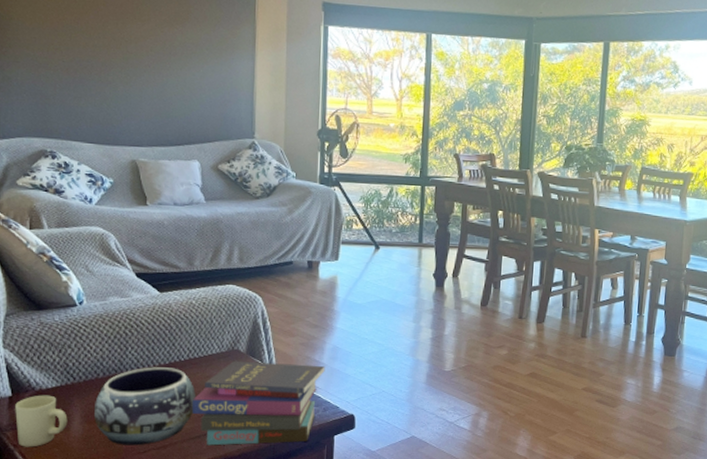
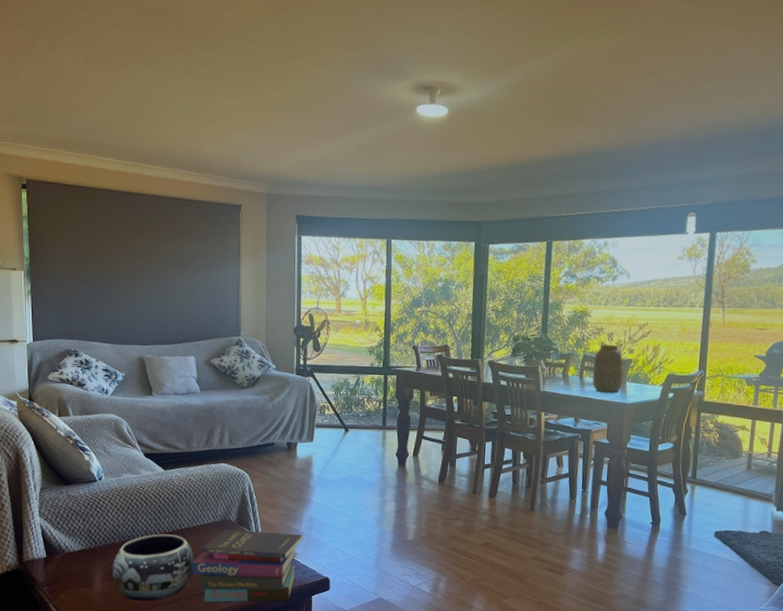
mug: present [15,395,68,447] -> none [49,556,91,601]
vase: none [650,156,684,209] -> present [592,345,624,393]

